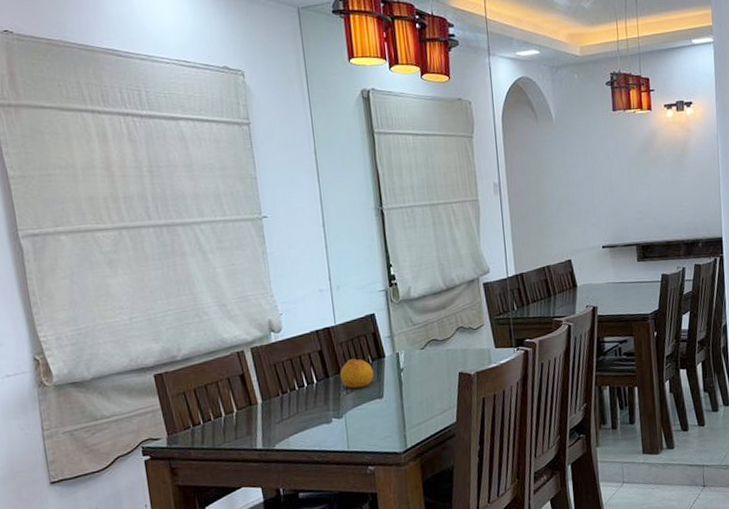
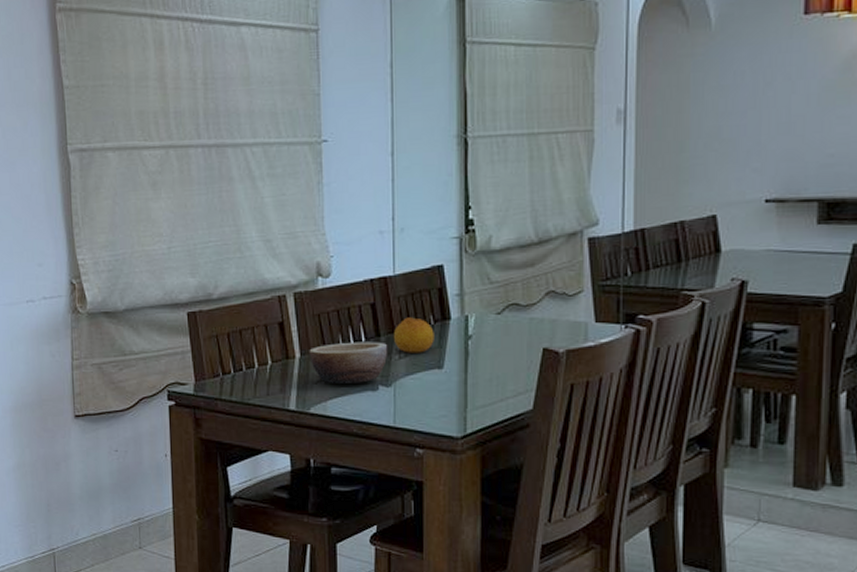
bowl: none [269,382,337,422] -> present [309,342,388,384]

